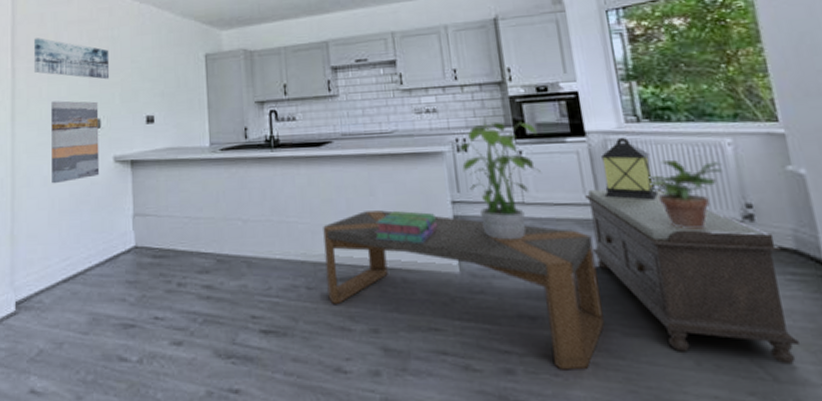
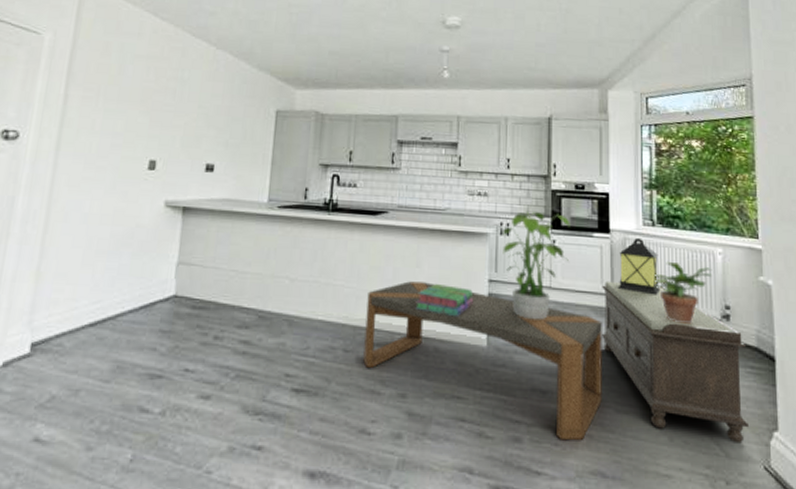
wall art: present [33,38,110,80] -> none [89,66,176,121]
wall art: present [51,100,100,184] -> none [92,135,157,222]

